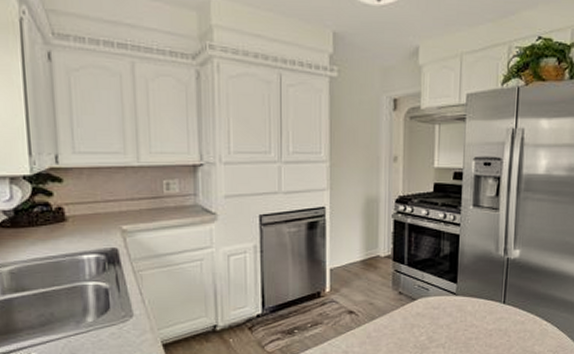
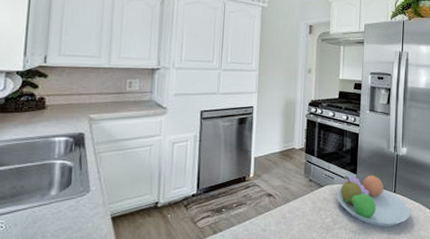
fruit bowl: none [432,283,523,344] -> present [336,175,410,227]

